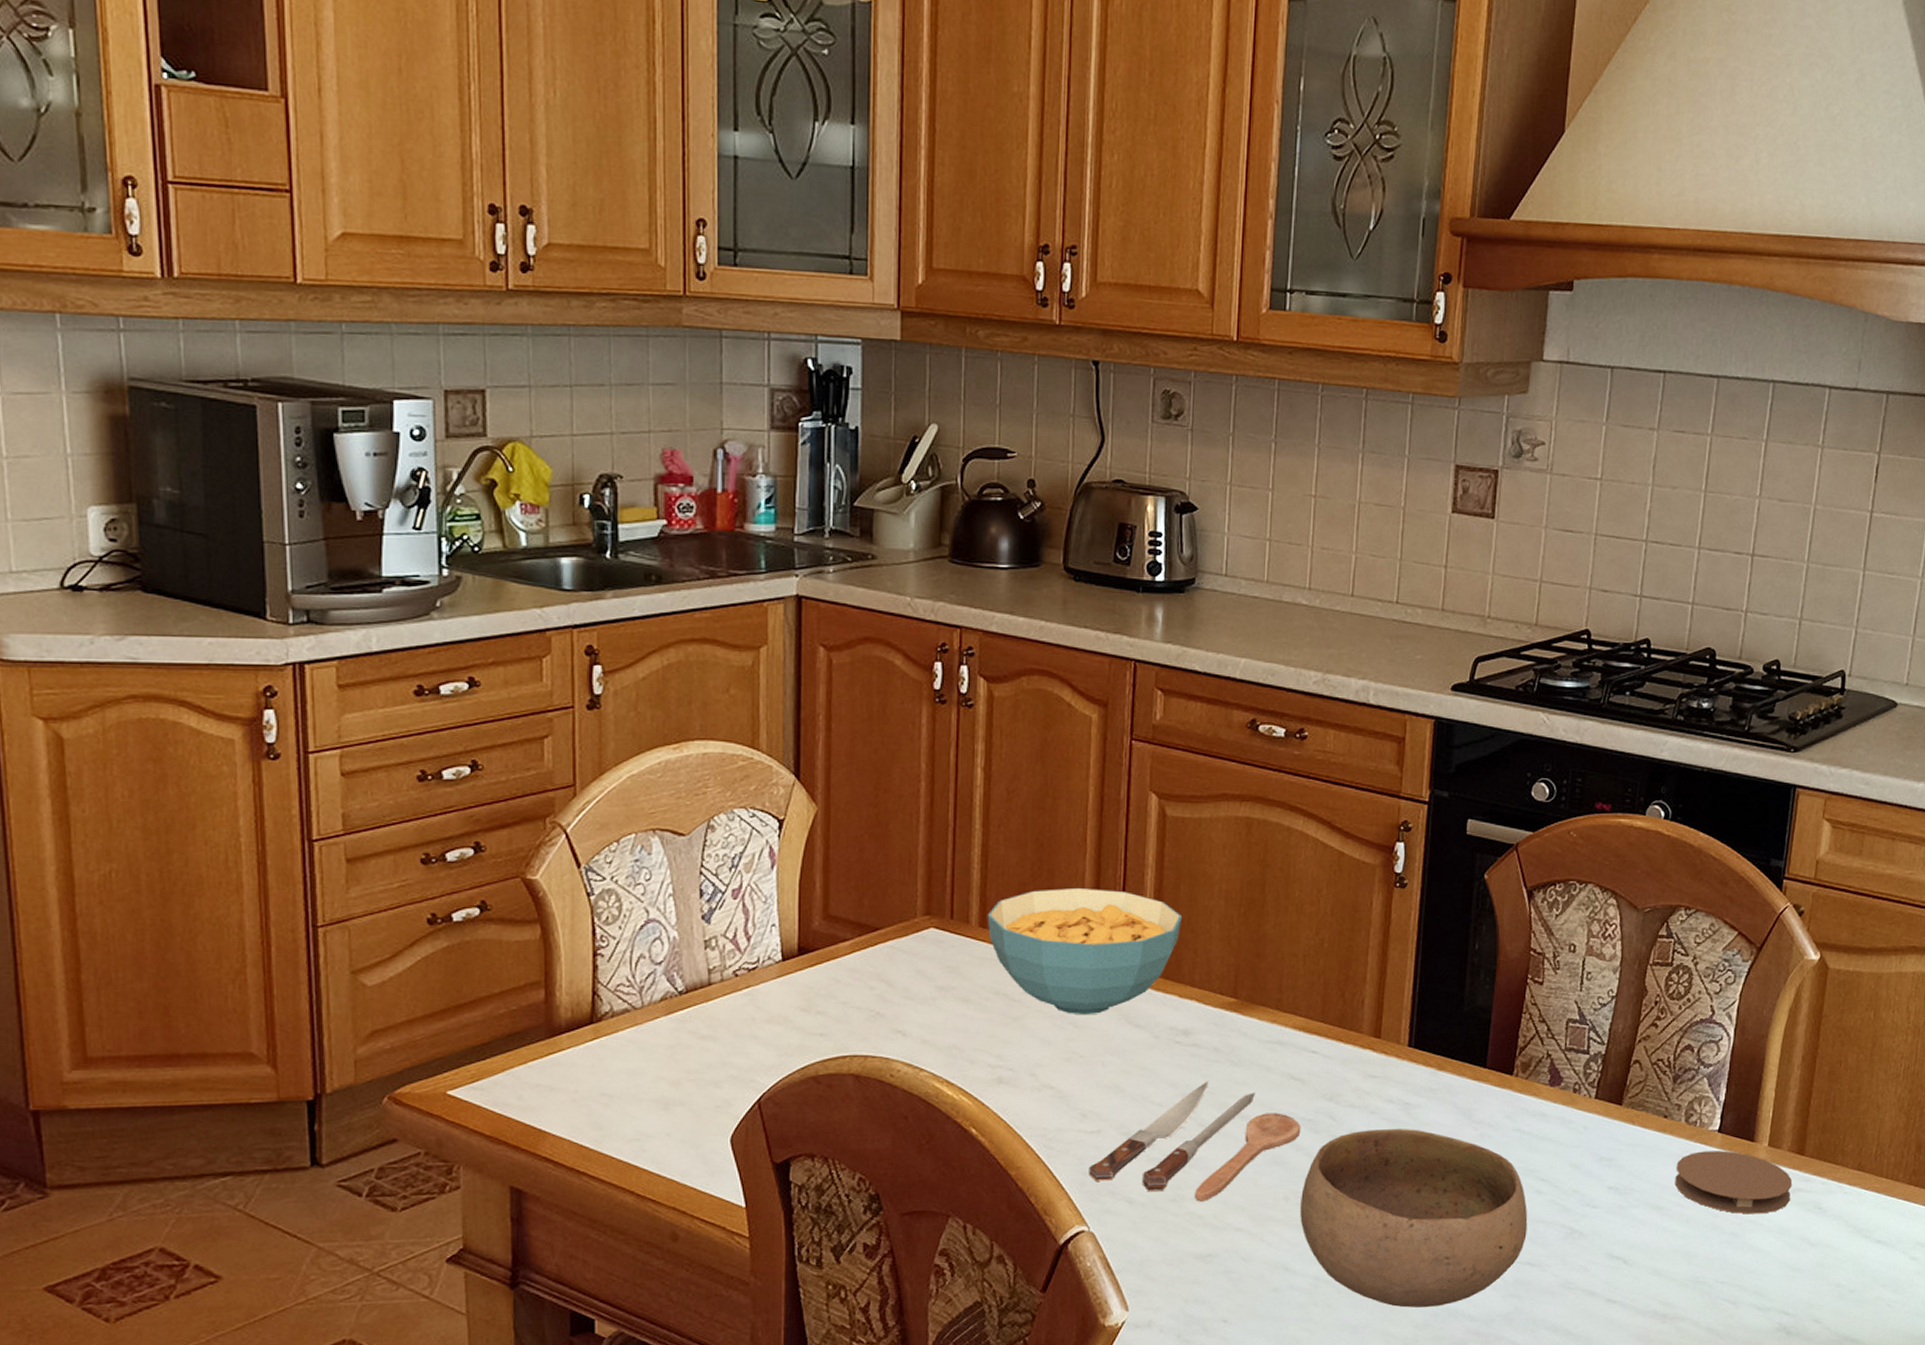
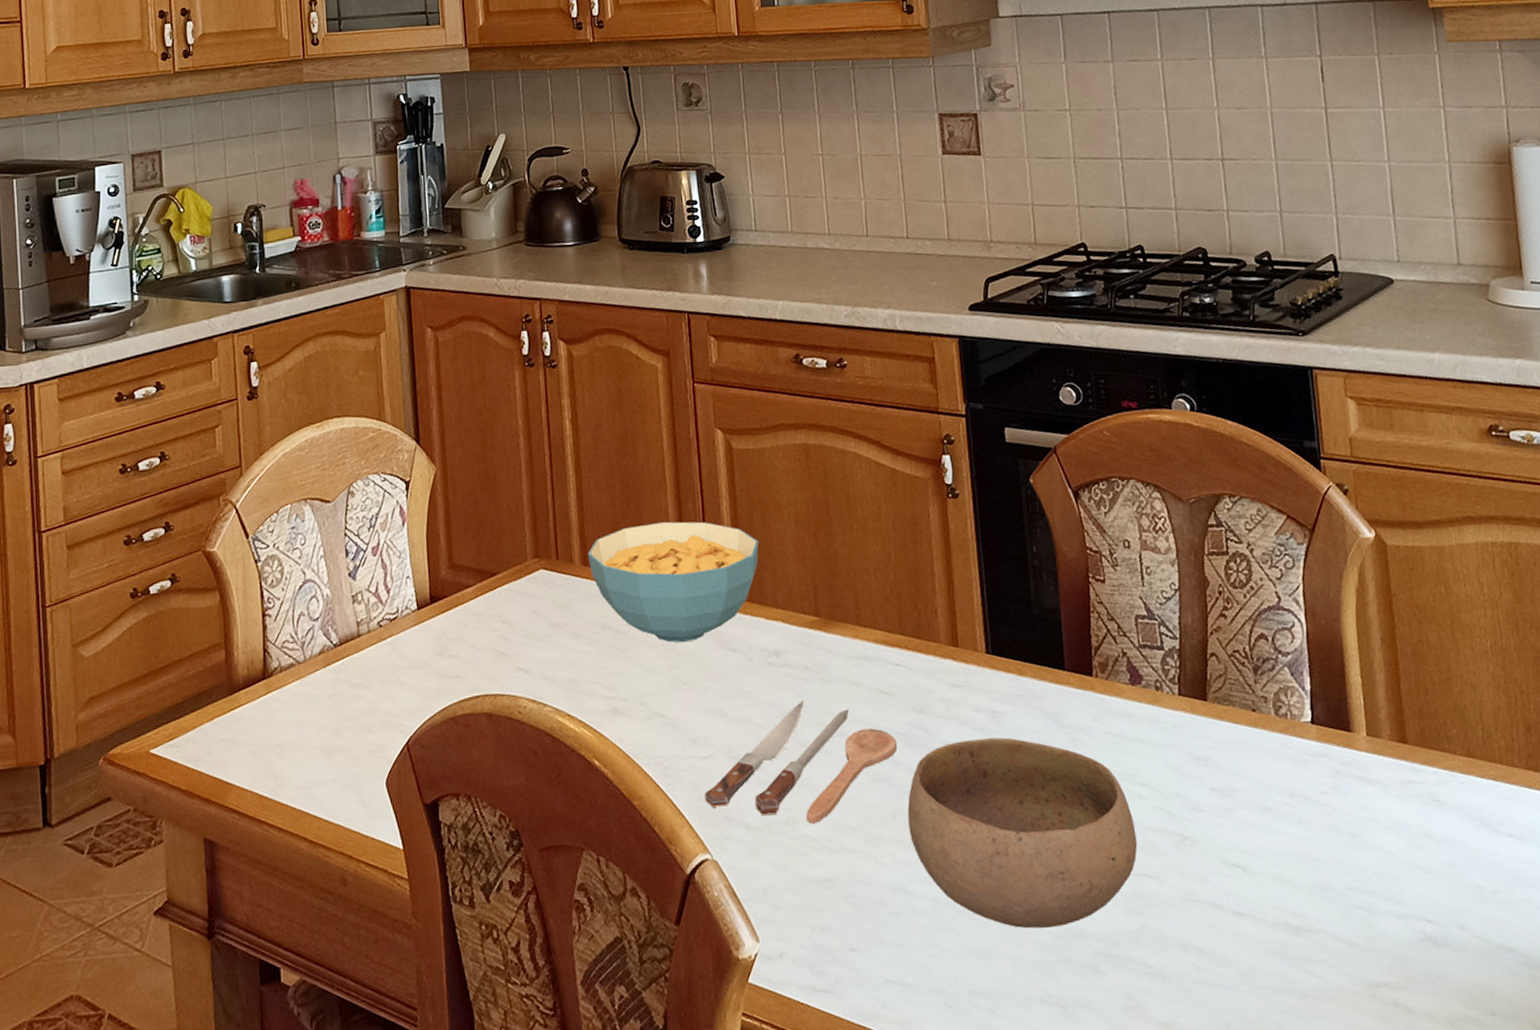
coaster: present [1675,1151,1793,1214] -> none [1276,743,1403,812]

